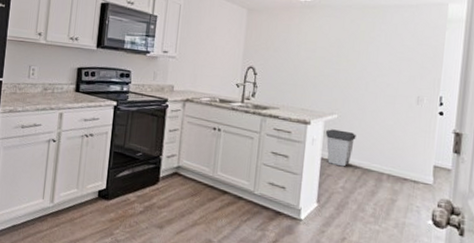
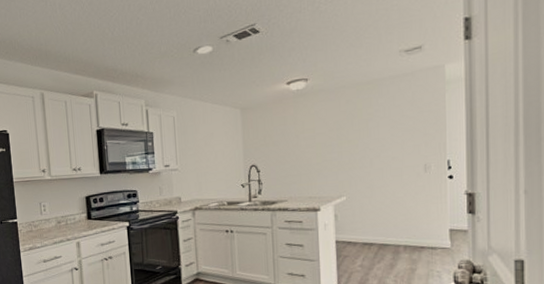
trash can: present [325,129,356,167] -> none [336,211,368,246]

